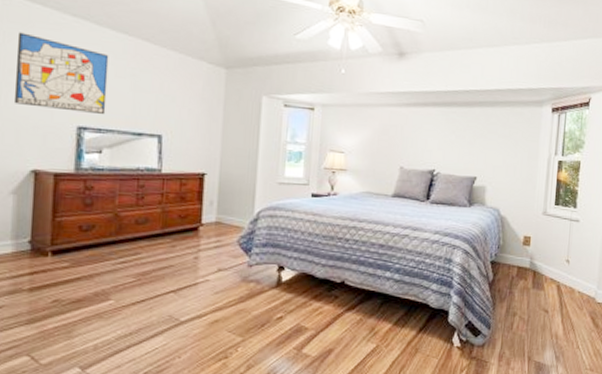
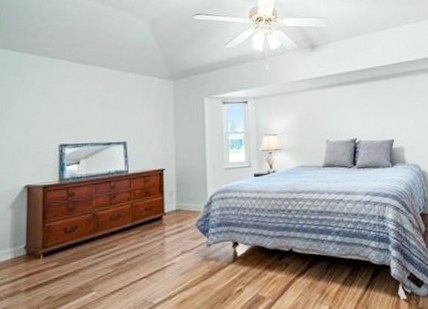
wall art: present [13,32,109,114] -> none [10,76,81,134]

